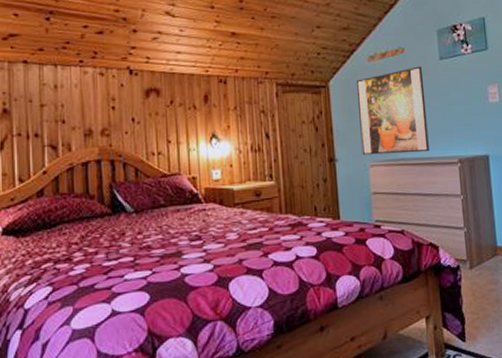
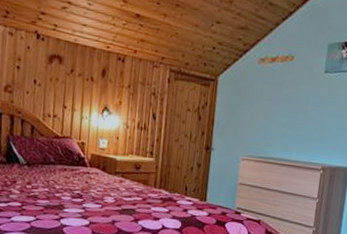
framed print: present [356,66,429,156] -> none [236,75,306,156]

